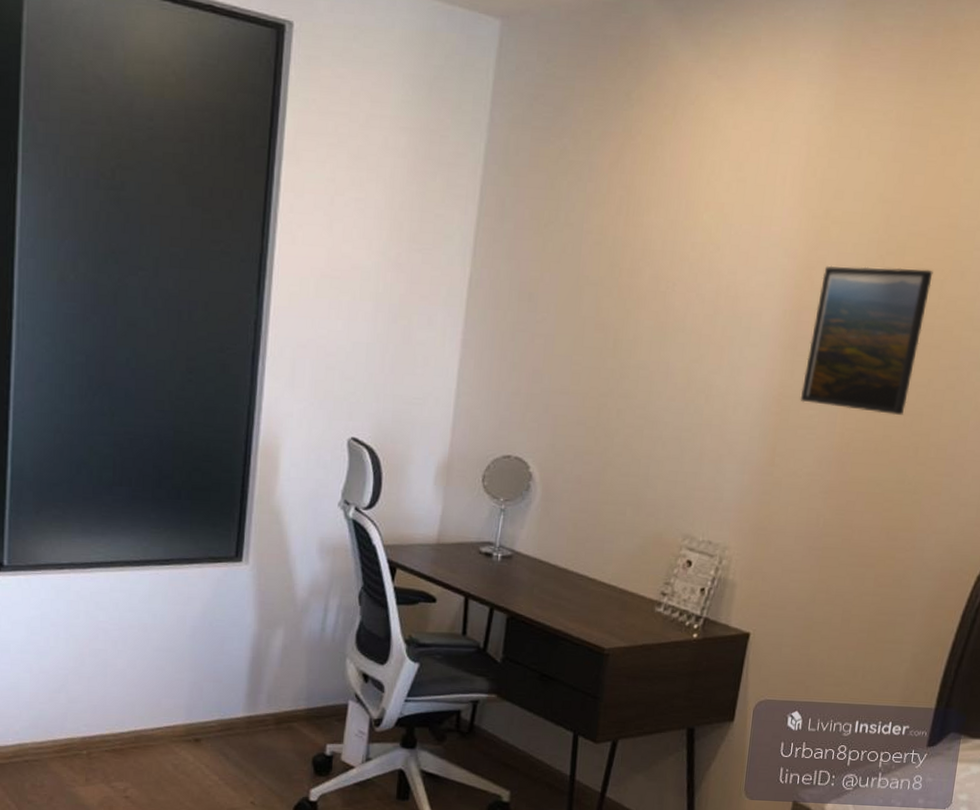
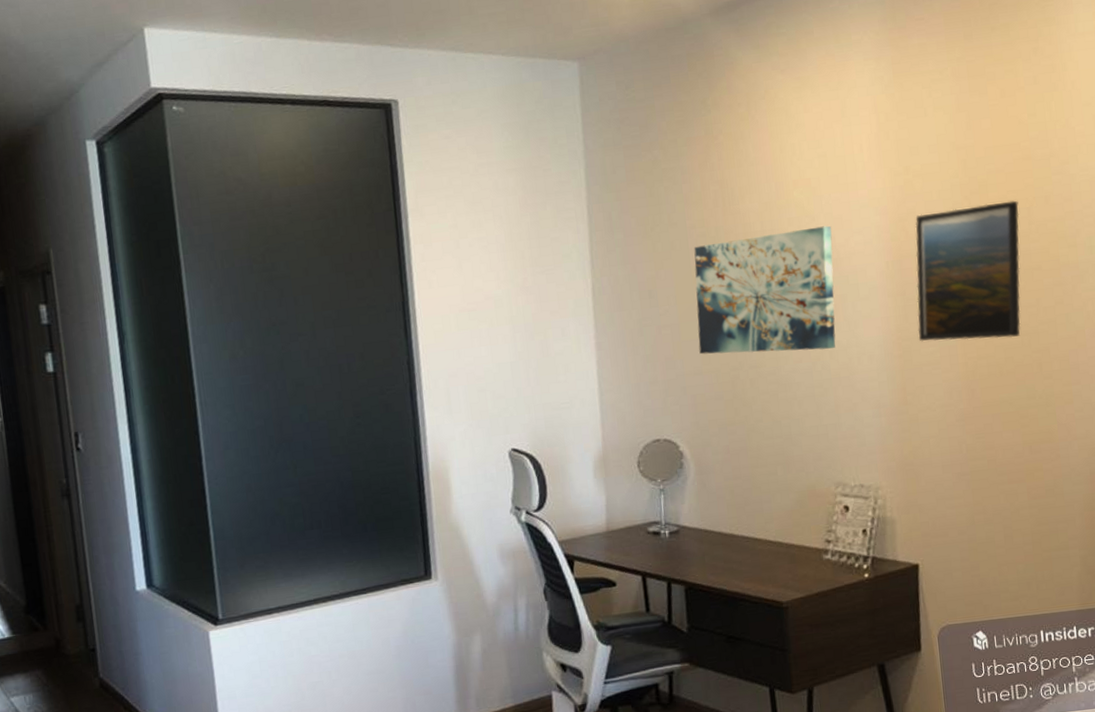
wall art: none [570,254,735,392] -> present [694,225,836,355]

